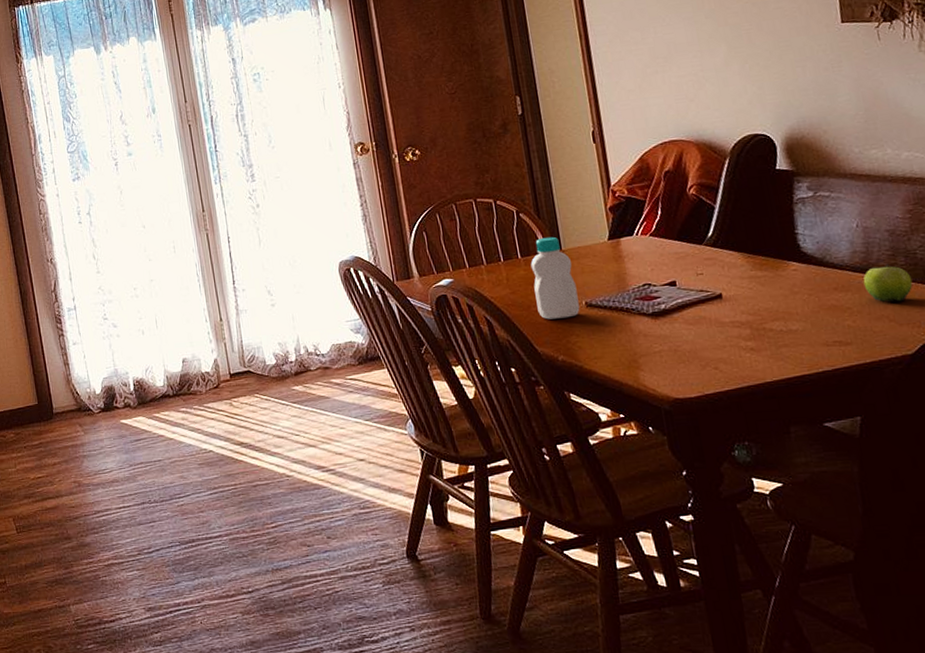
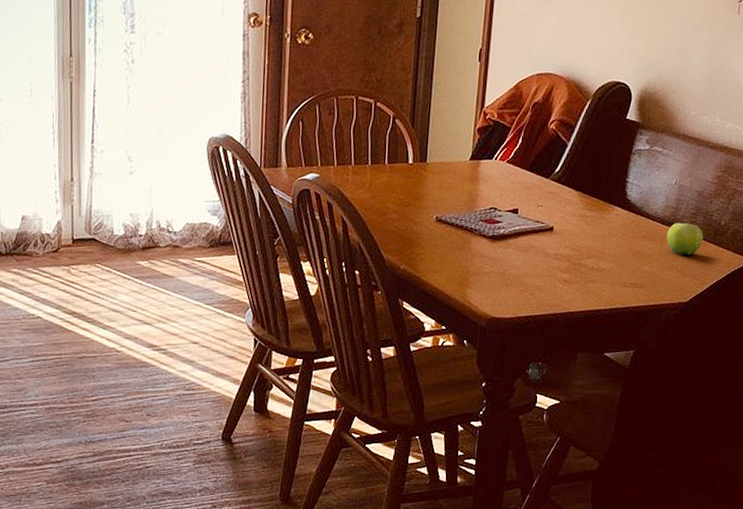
bottle: present [530,236,580,320] -> none [392,147,432,230]

